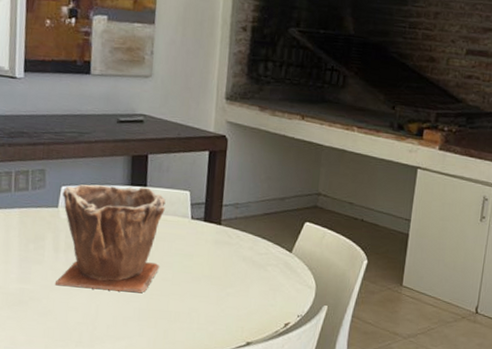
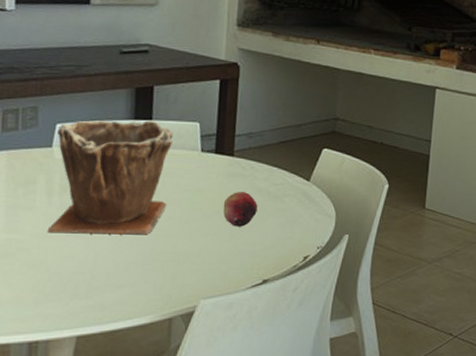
fruit: none [210,258,243,292] -> present [223,192,258,227]

